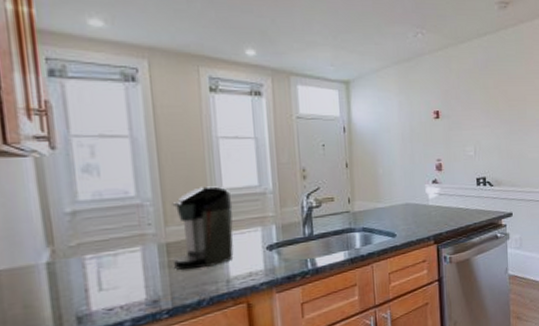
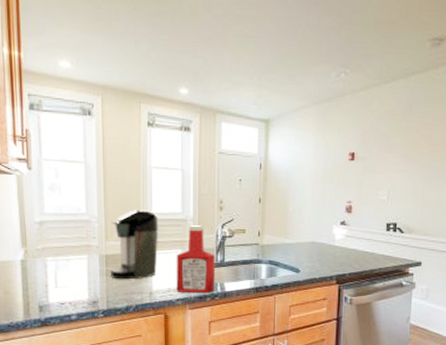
ketchup bottle: none [256,198,306,275] -> present [176,225,216,294]

